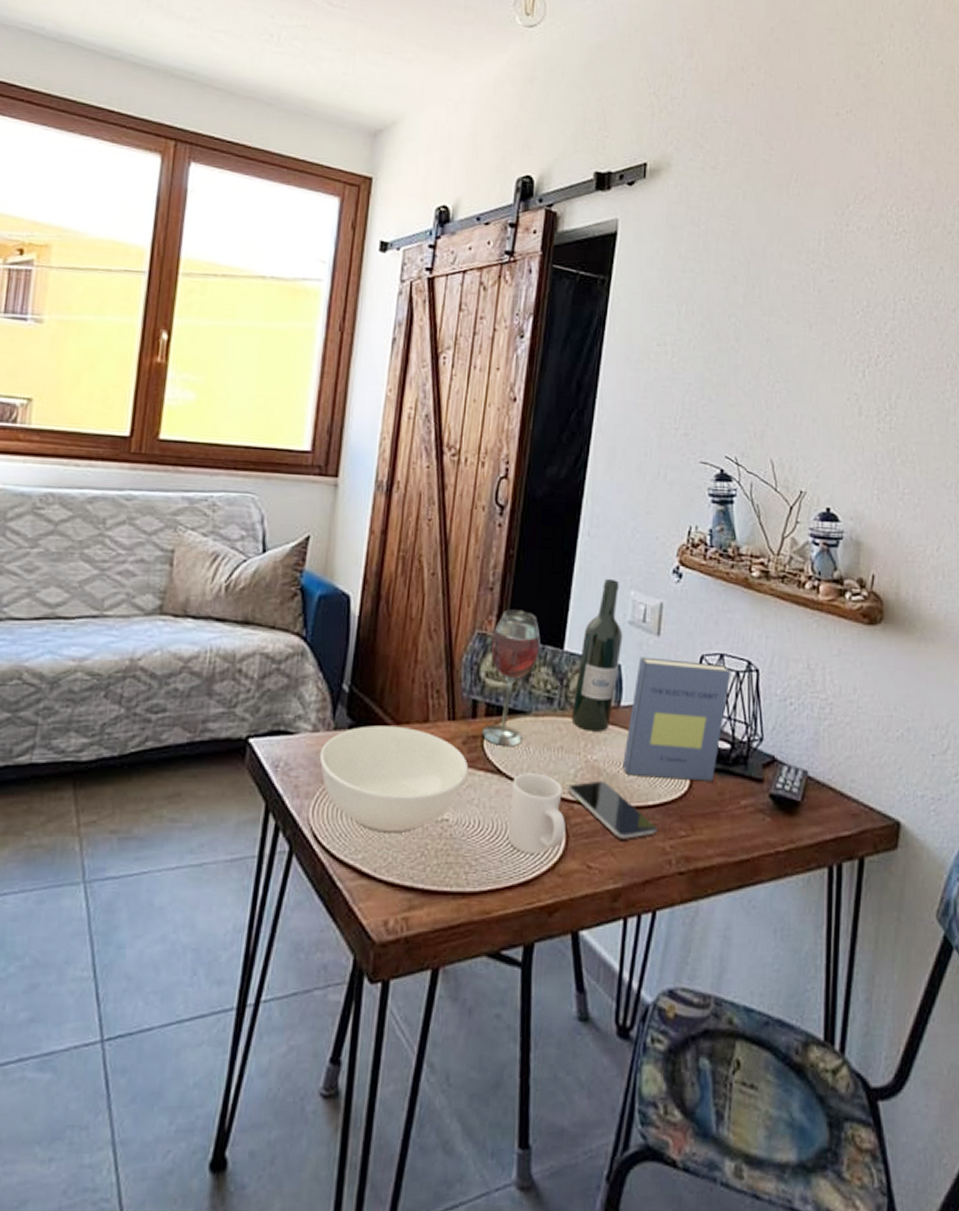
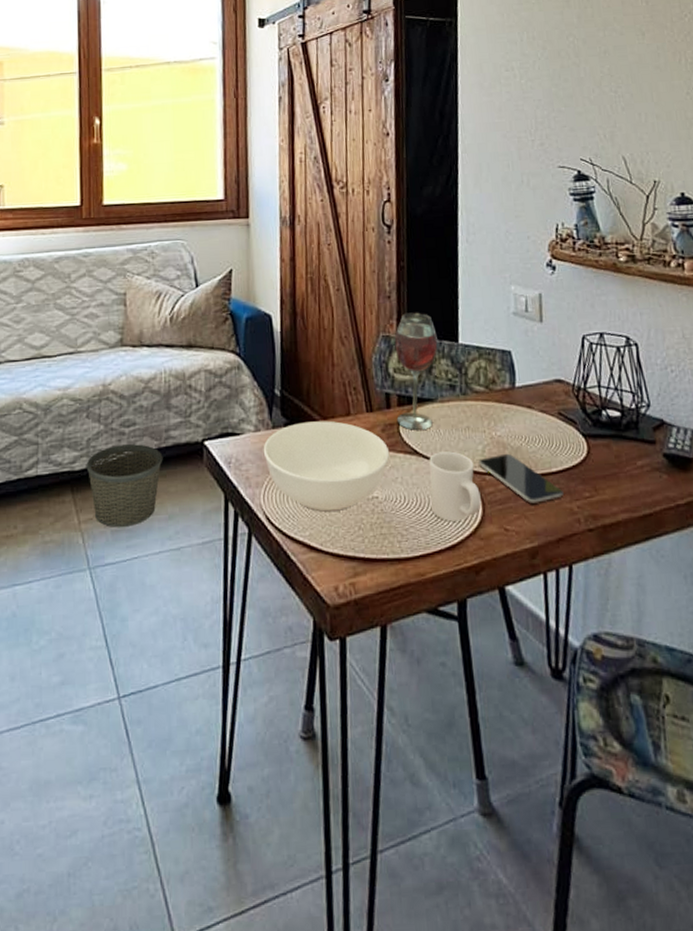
basket: none [95,734,196,834] -> present [86,444,163,527]
wine bottle: present [571,578,623,731] -> none [473,277,510,411]
book: present [623,657,731,782] -> none [524,342,613,448]

